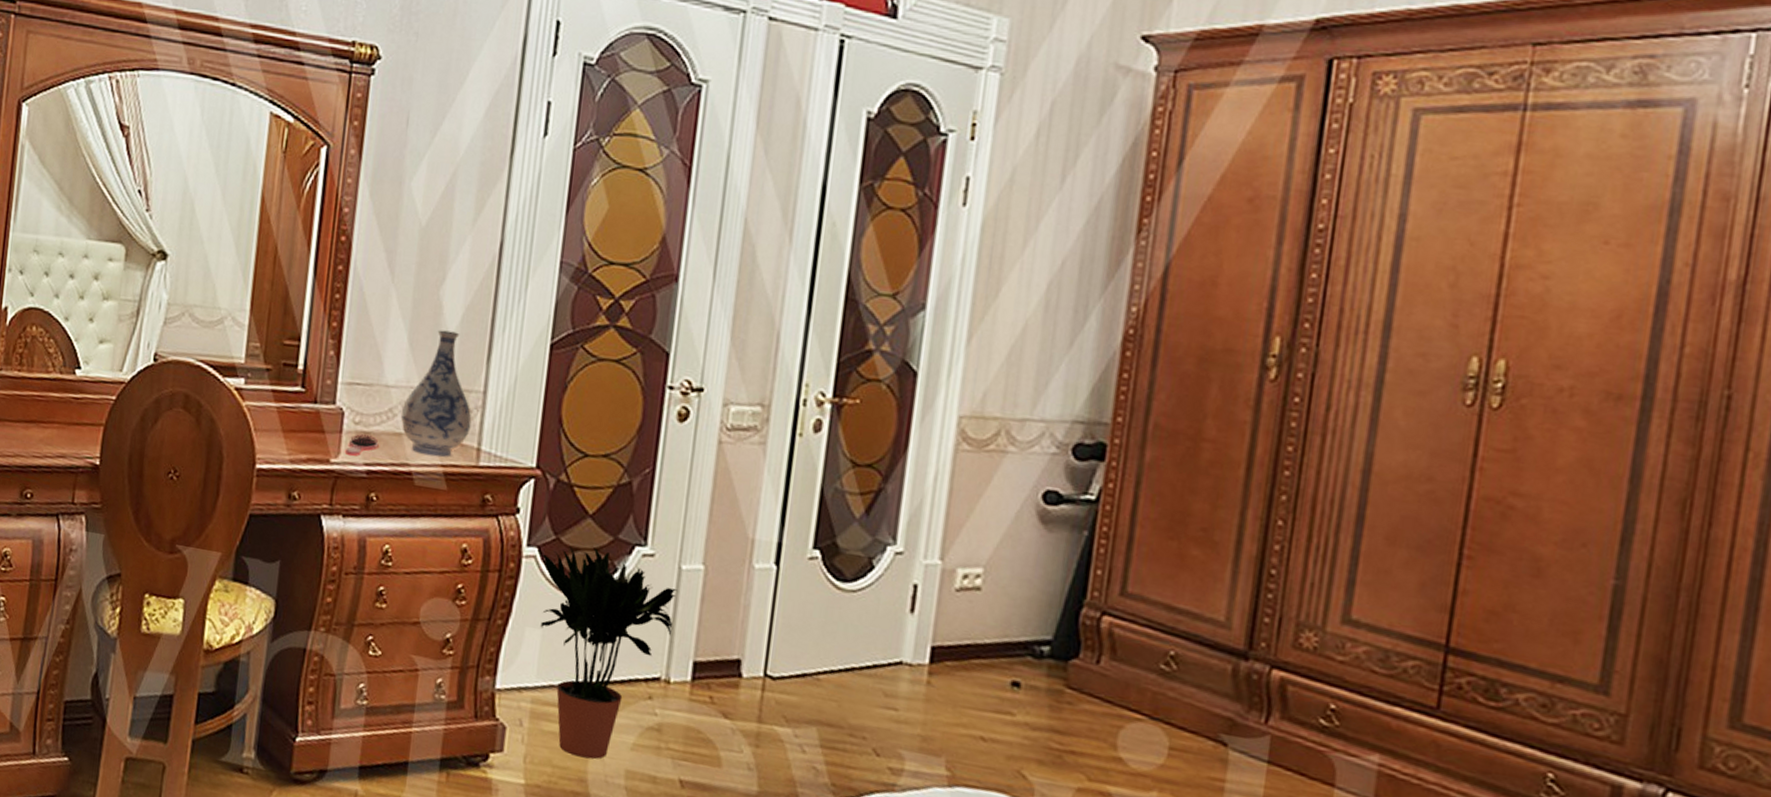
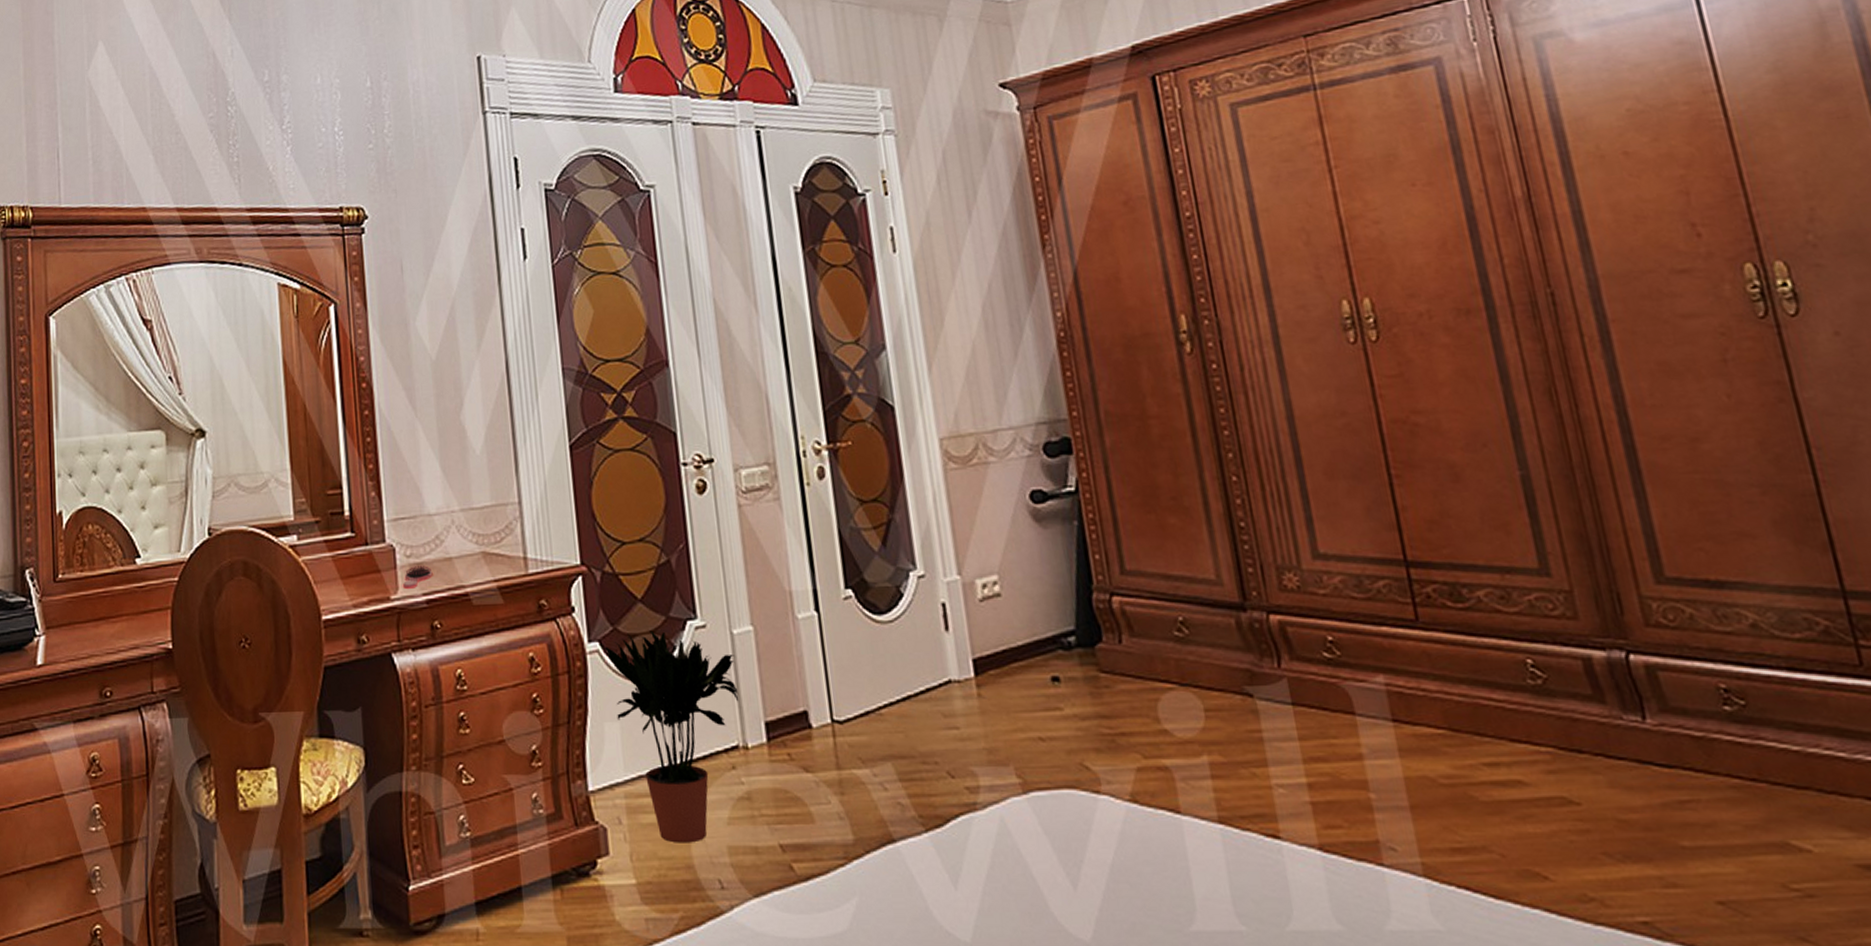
vase: present [400,330,472,458] -> none [447,451,514,574]

